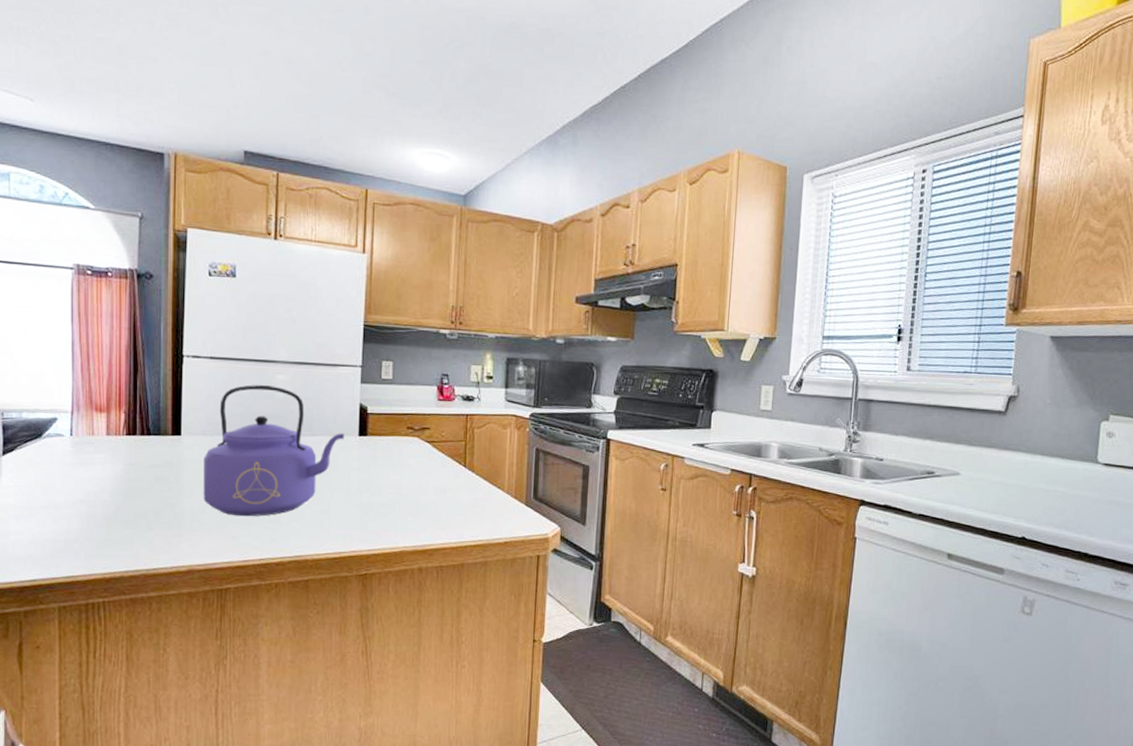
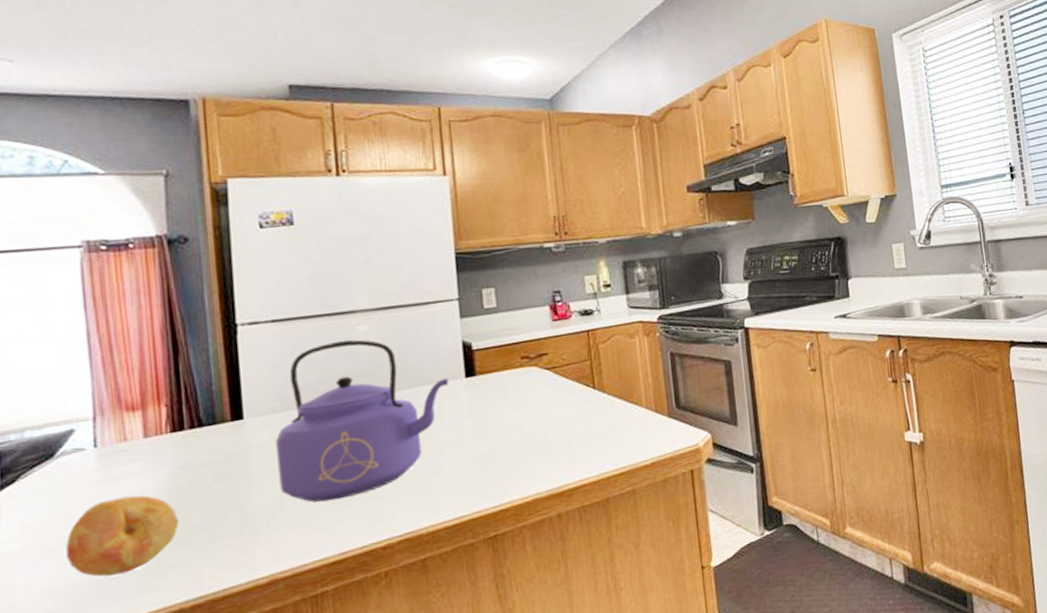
fruit: none [45,479,126,539] -> present [66,495,179,577]

